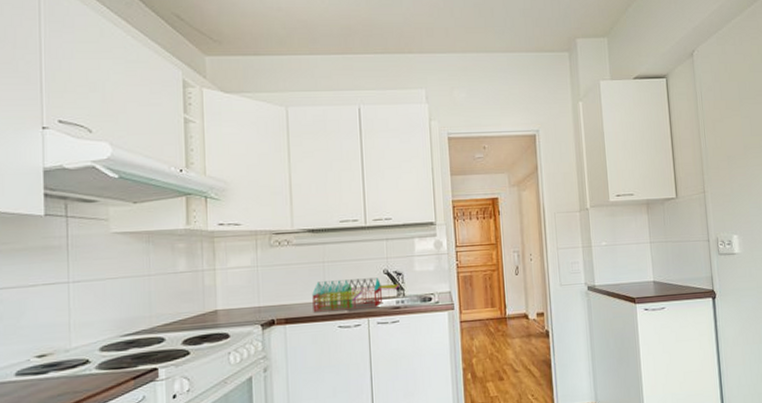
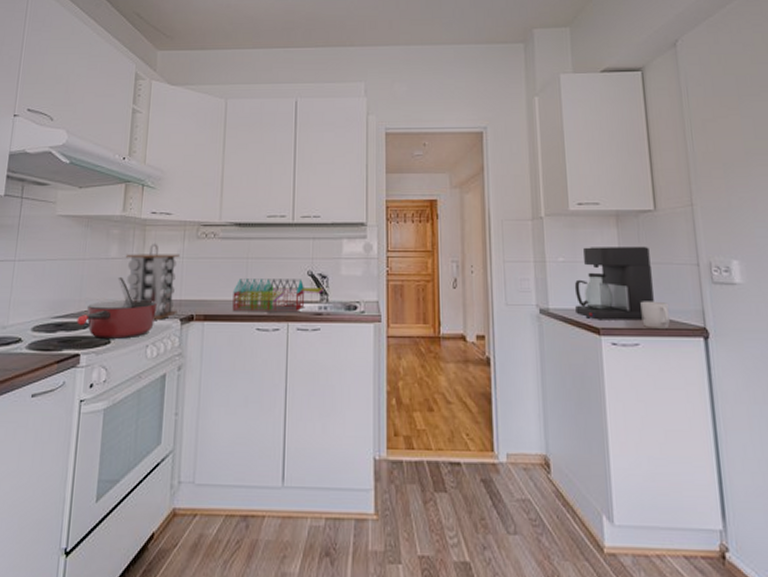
saucepan: none [149,289,236,351] -> present [76,276,158,339]
spice rack: none [195,254,257,328] -> present [125,243,180,320]
coffee maker: none [614,228,676,292] -> present [574,246,654,321]
mug: none [666,272,688,295] -> present [640,301,670,329]

